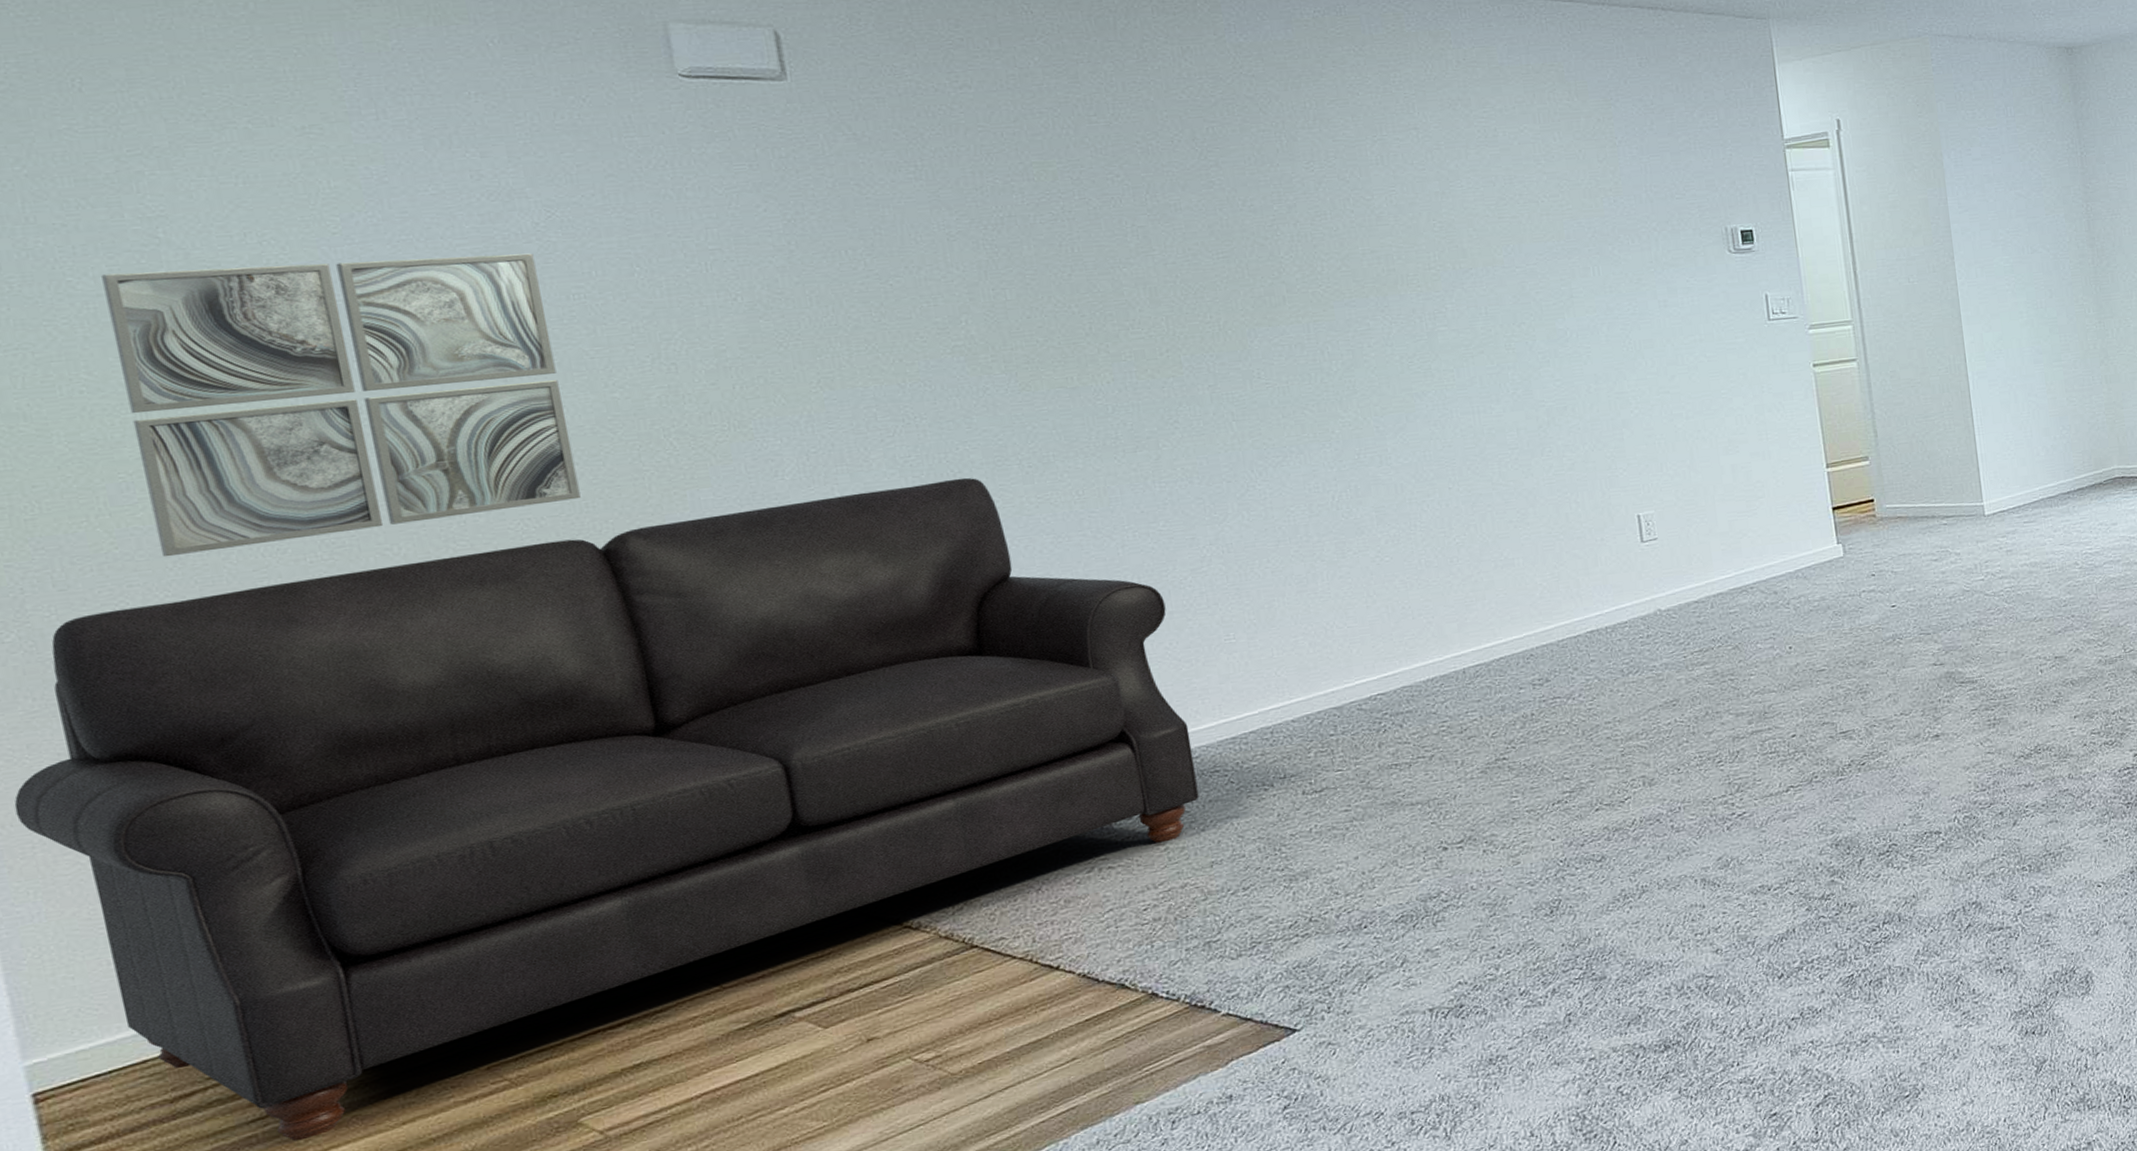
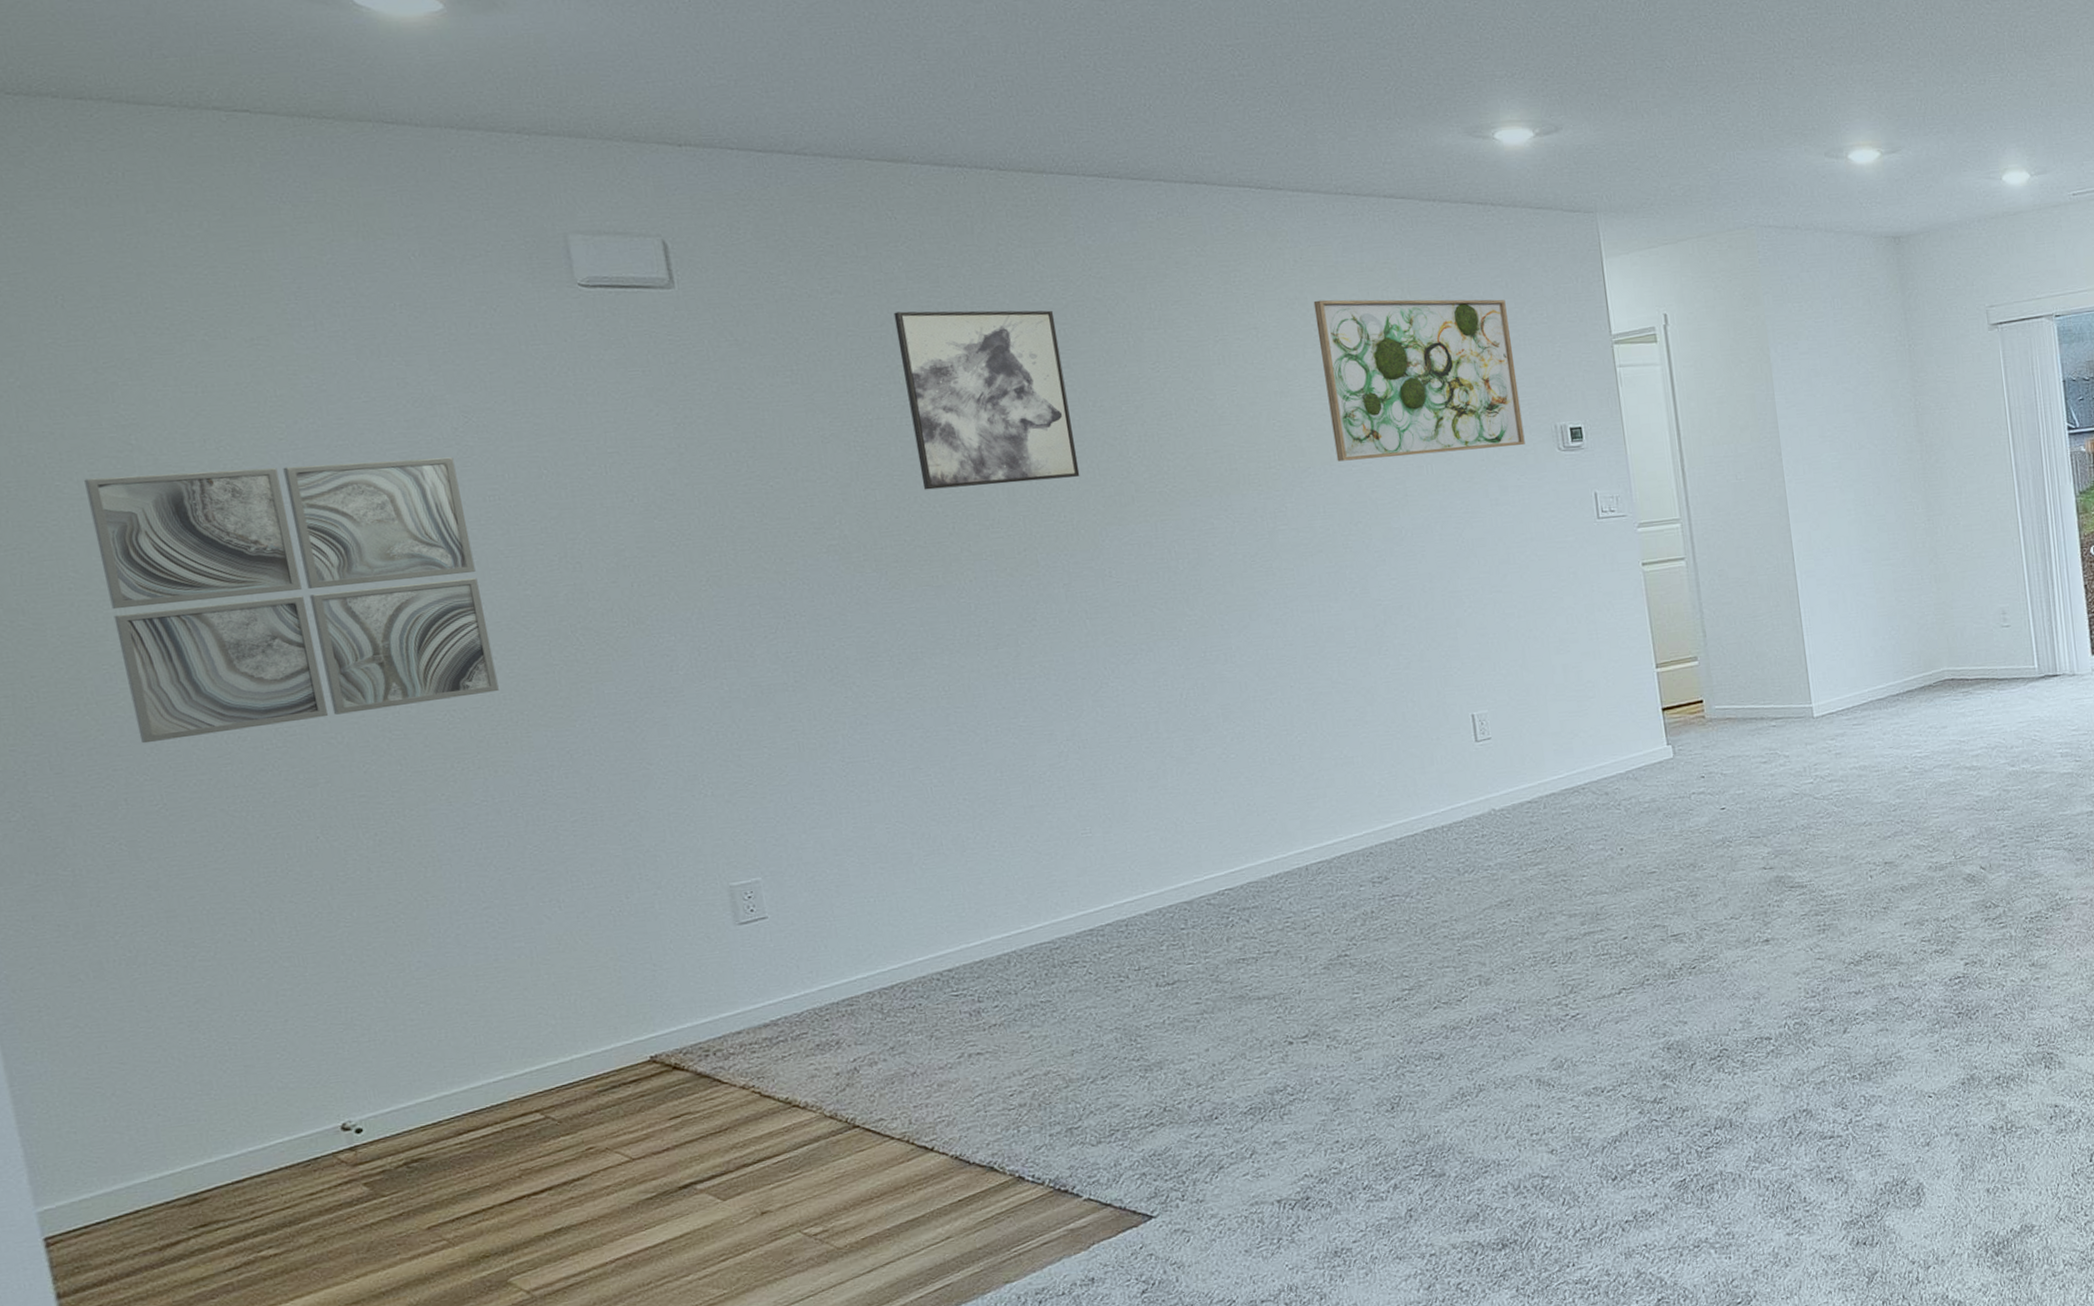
sofa: present [14,477,1199,1141] -> none [22,673,1060,1290]
wall art: none [1028,107,1228,290] -> present [893,310,1080,490]
wall art: none [1477,101,1695,263] -> present [1313,299,1525,462]

